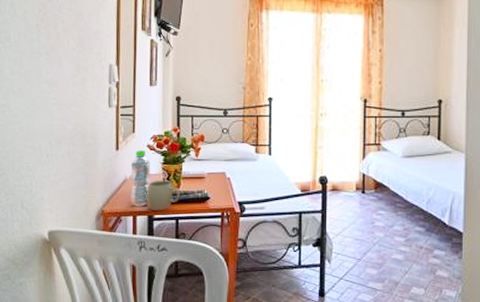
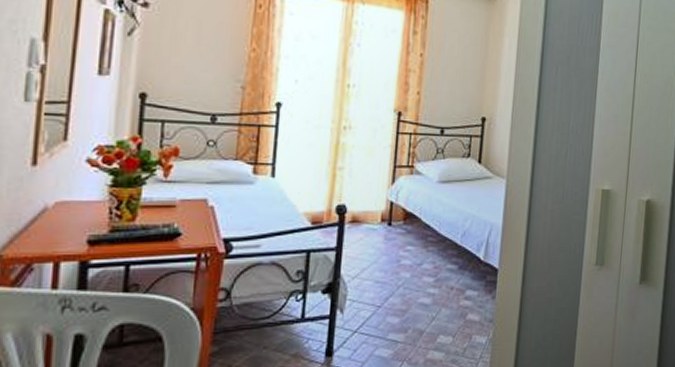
water bottle: present [130,150,150,206] -> none [52,166,89,248]
mug: present [147,180,181,210] -> none [79,209,136,253]

